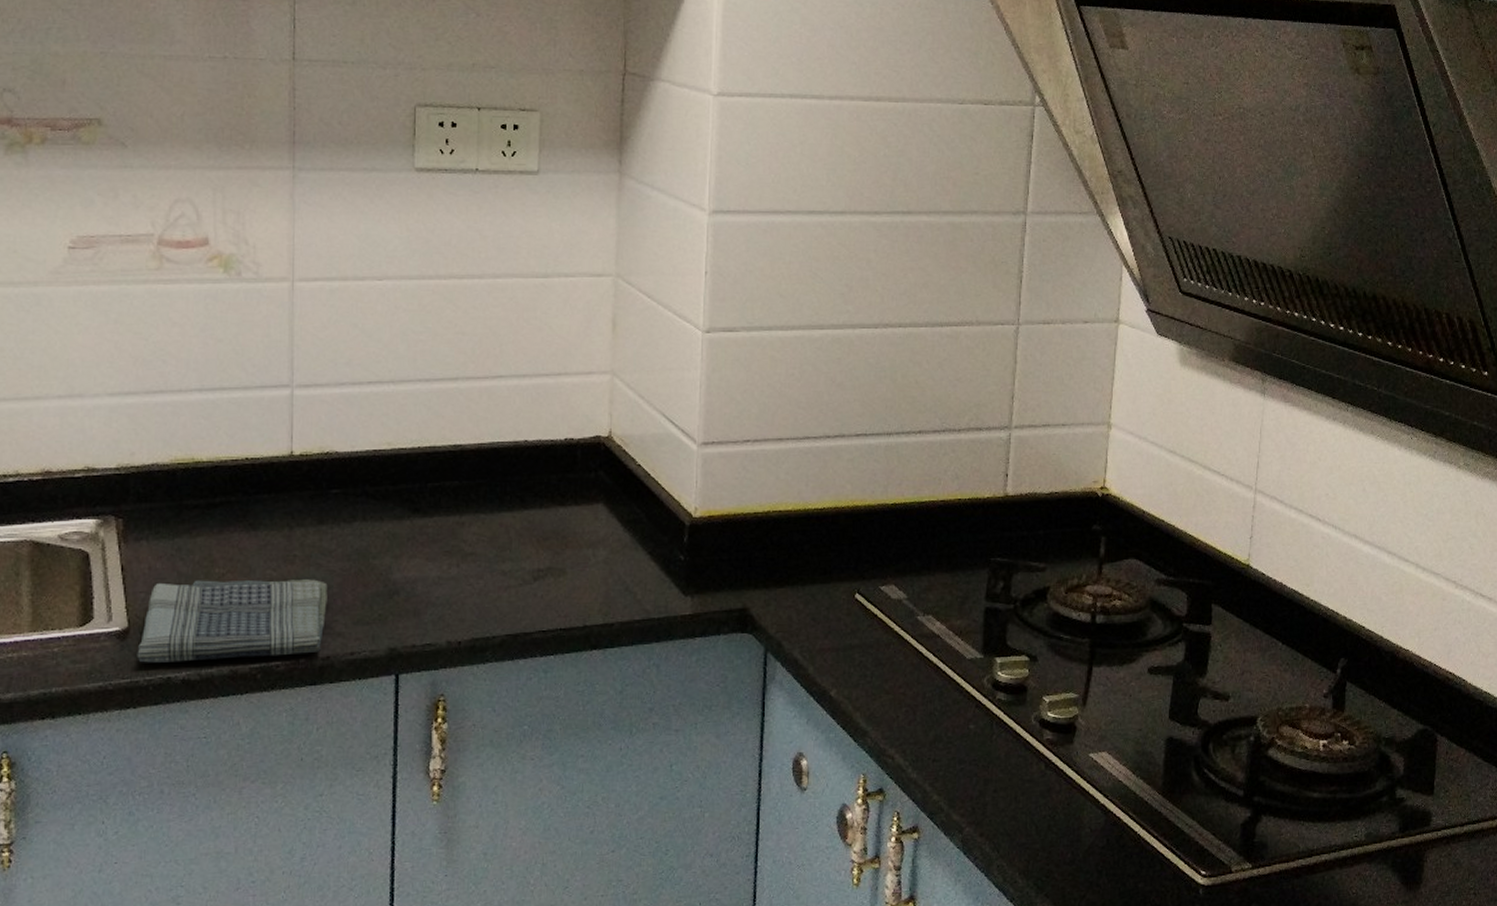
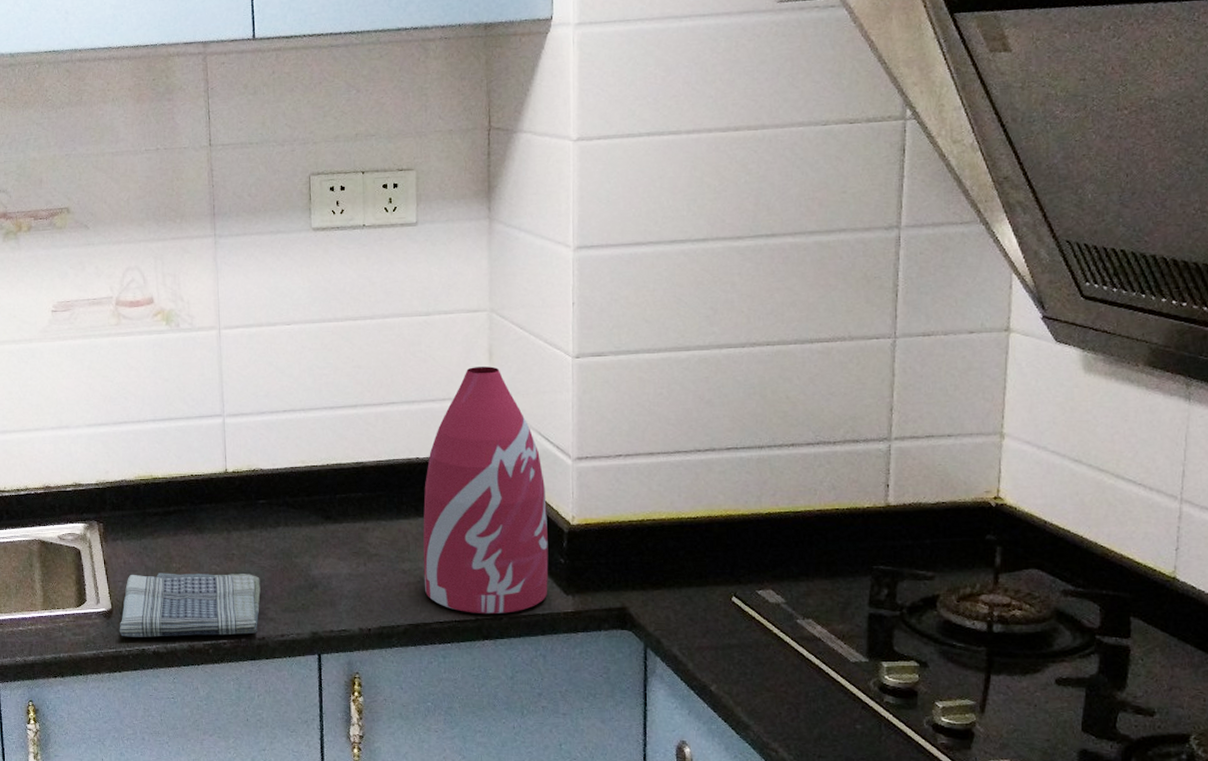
bottle: none [526,338,668,621] -> present [423,366,549,615]

